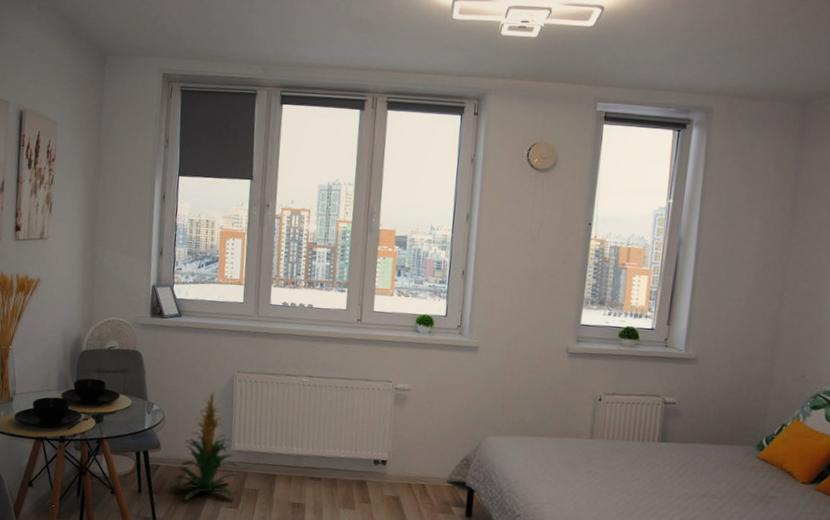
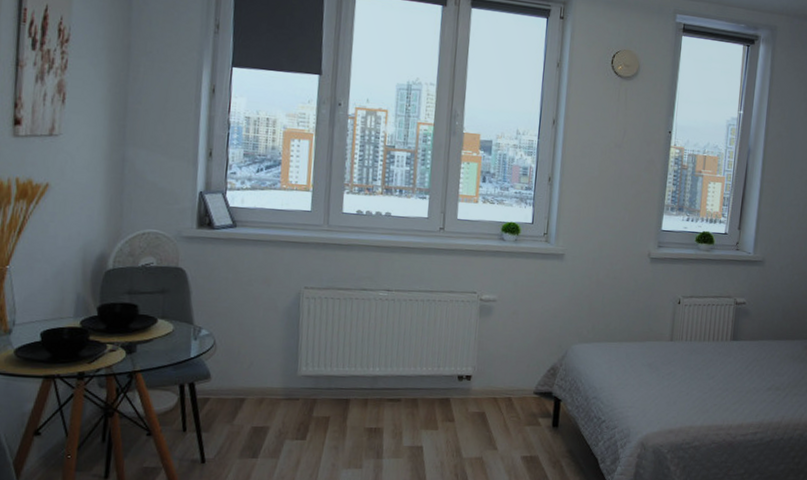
indoor plant: present [170,392,238,501] -> none [223,311,306,437]

